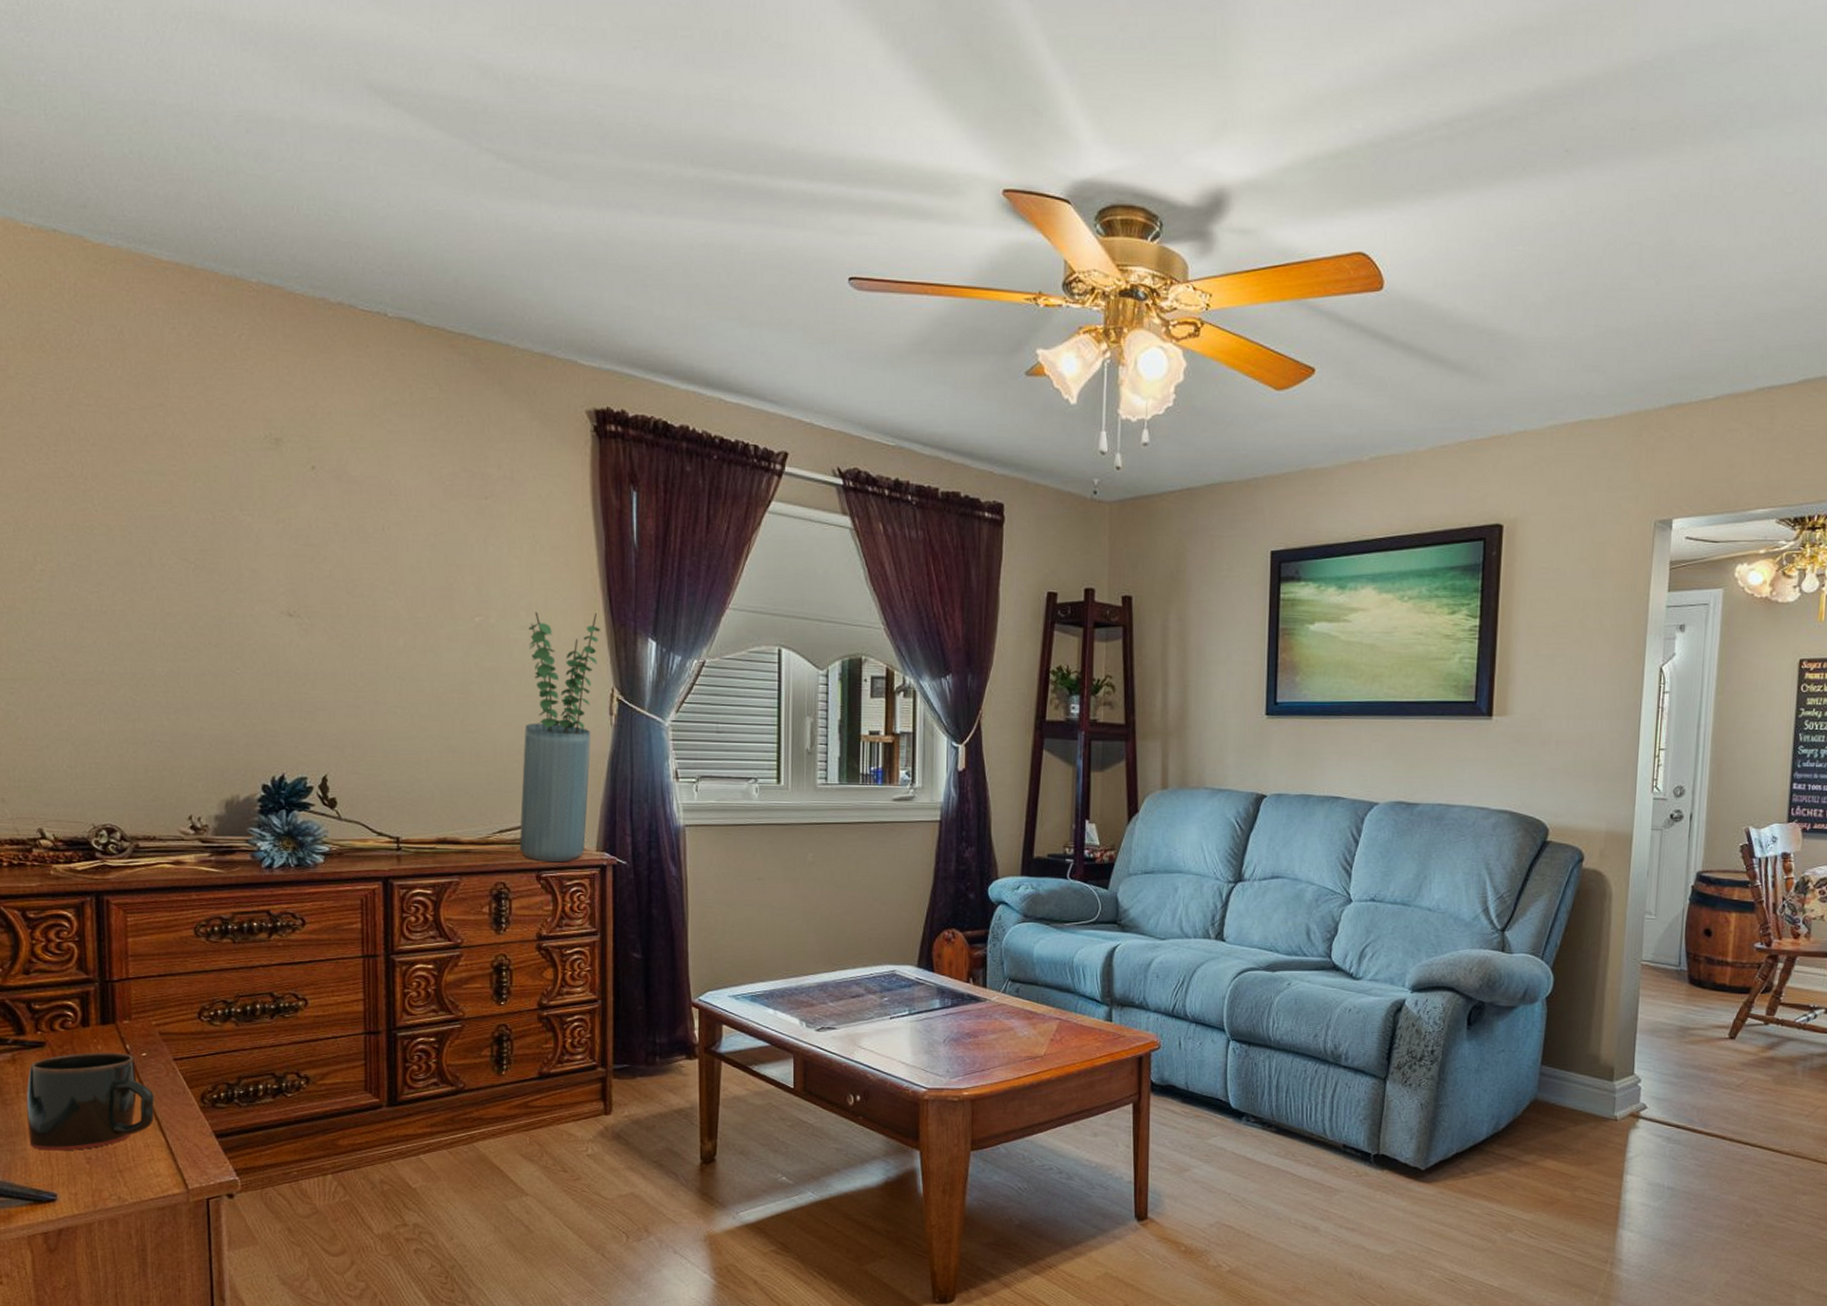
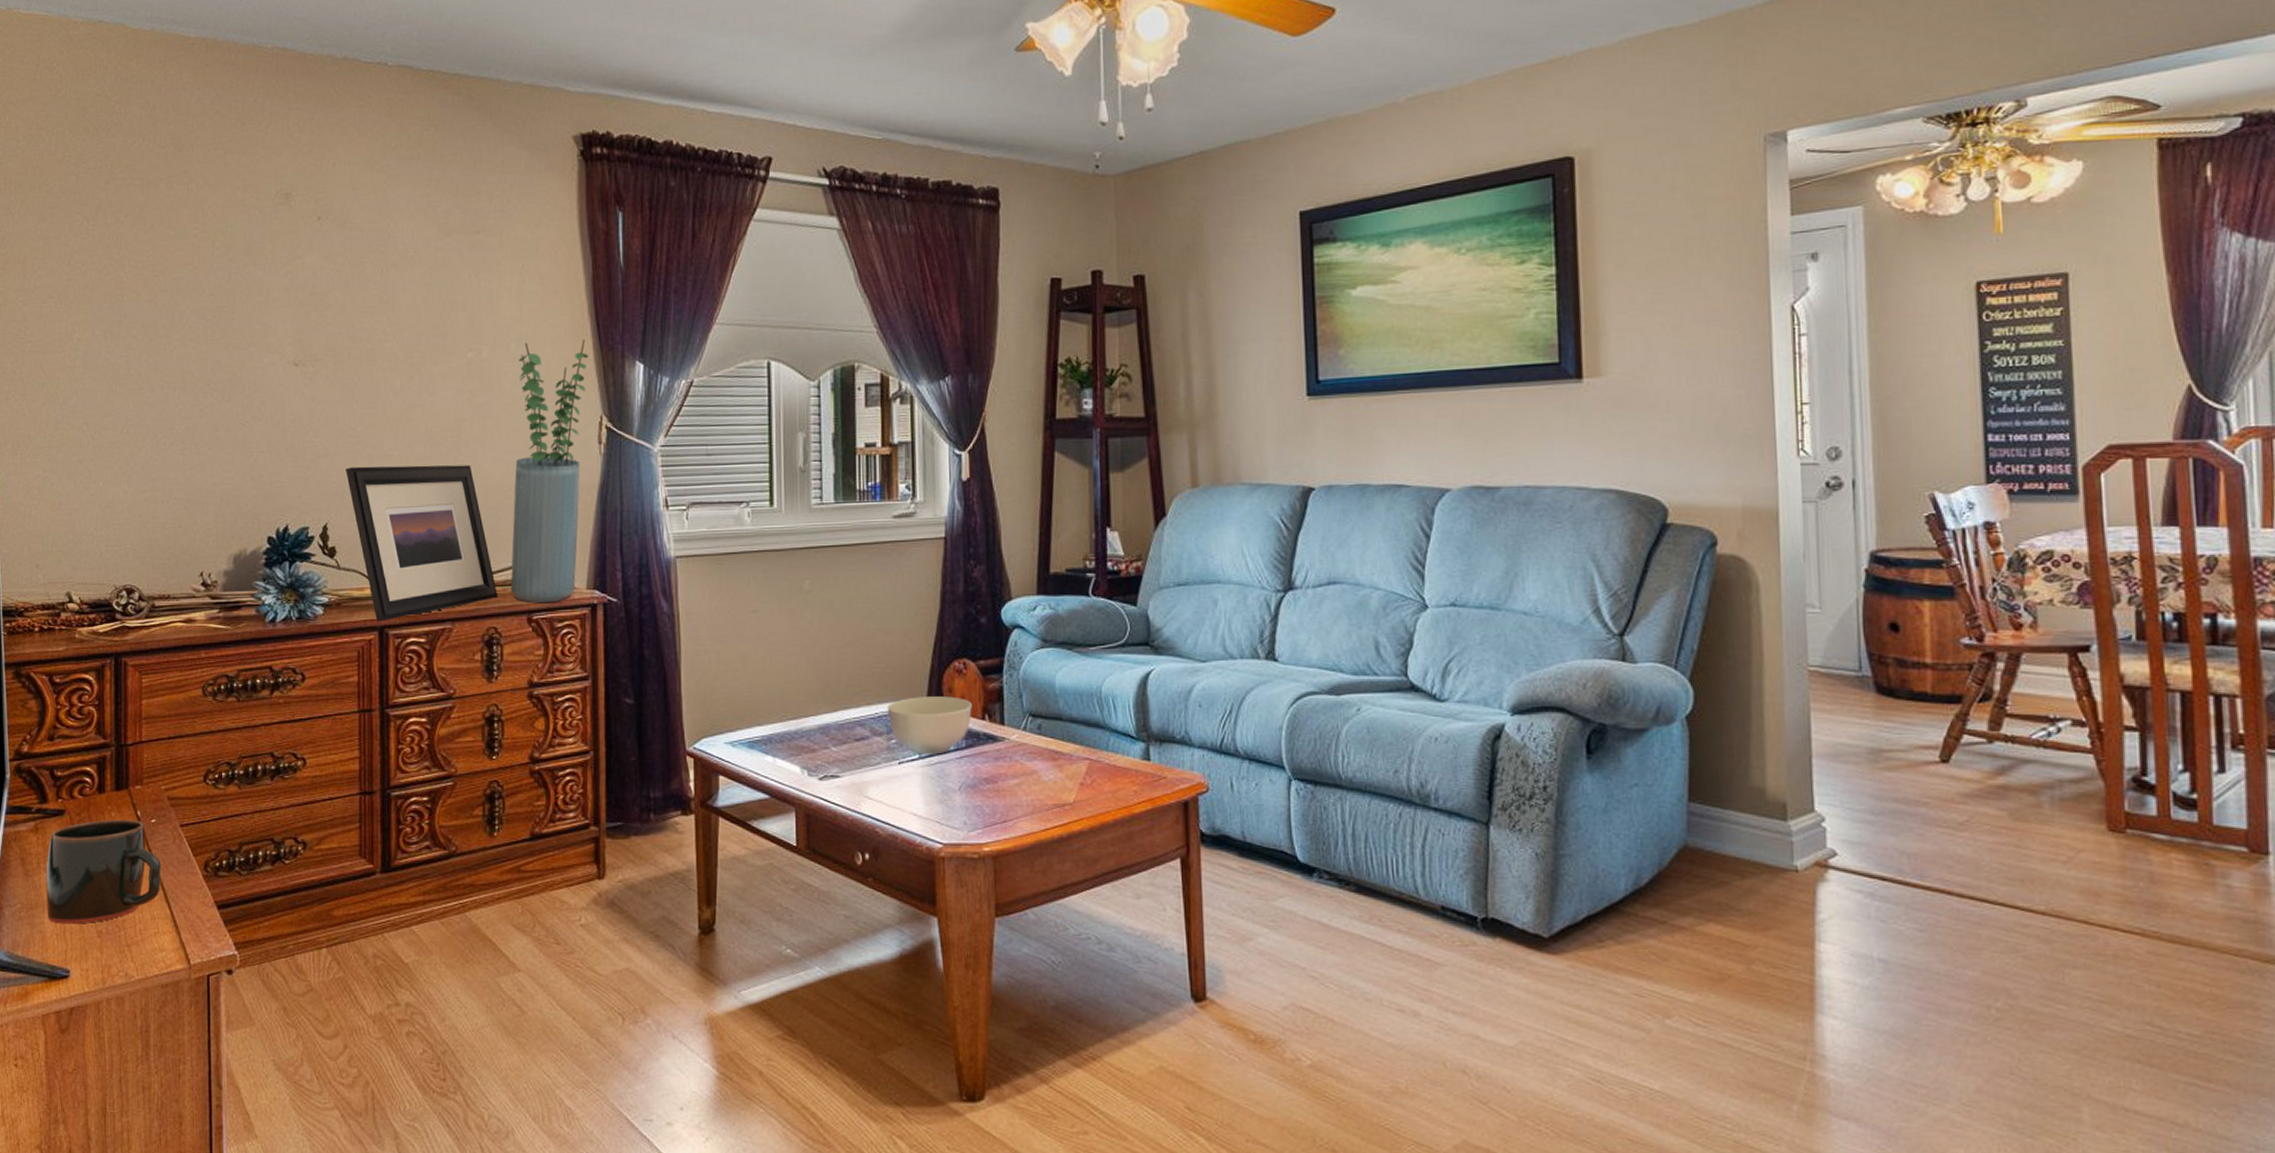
picture frame: none [346,721,506,873] -> present [346,465,498,622]
bowl: none [881,961,958,1012] -> present [887,696,972,755]

